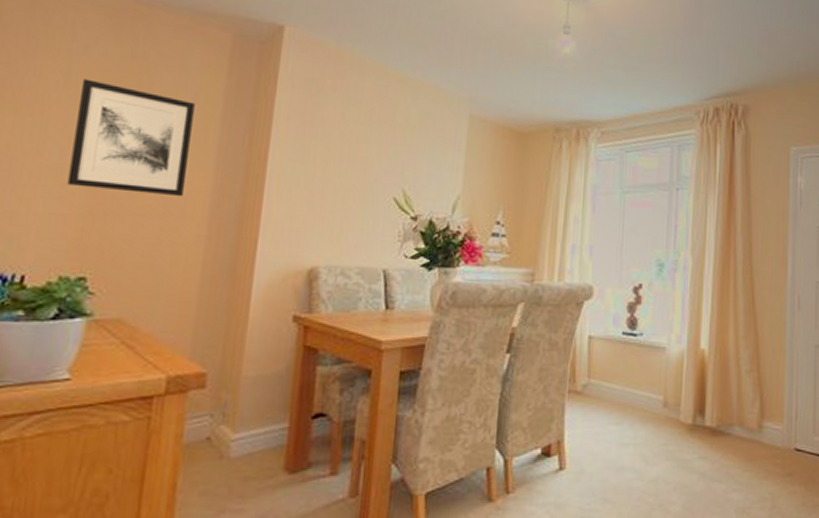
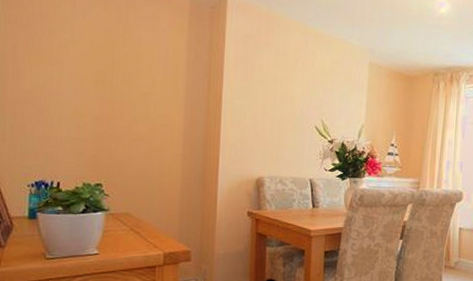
wall art: present [67,79,195,197] -> none [81,37,166,126]

